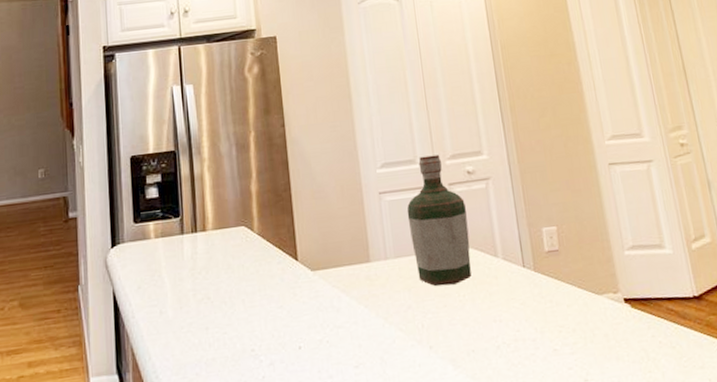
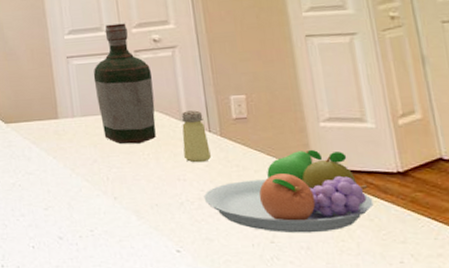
saltshaker: none [496,245,526,301] -> present [181,110,211,163]
fruit bowl: none [519,279,675,369] -> present [203,149,374,233]

